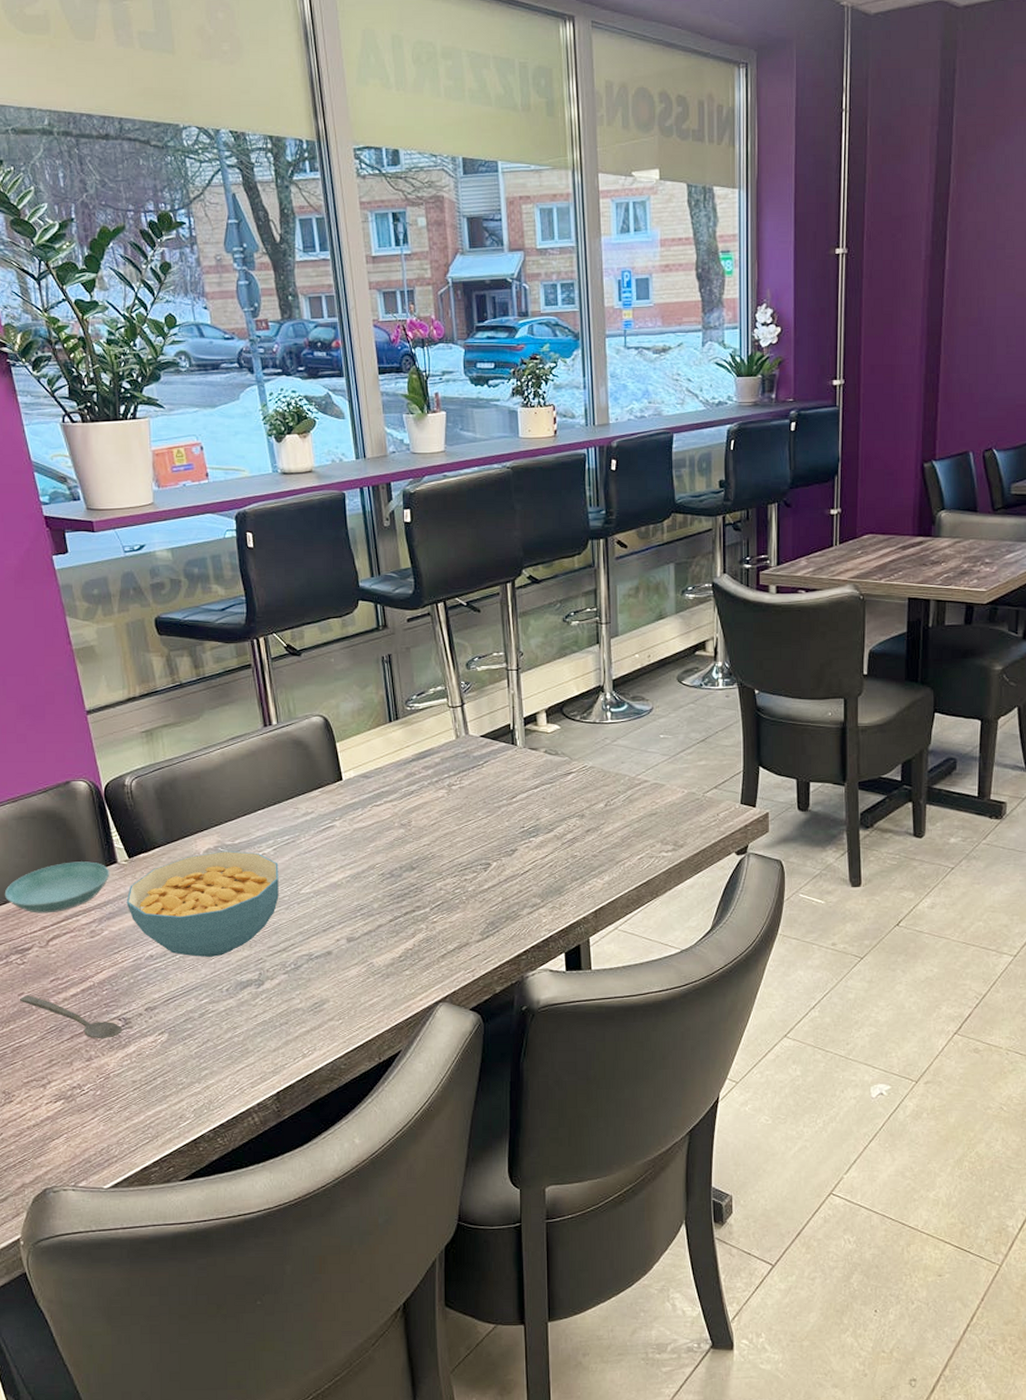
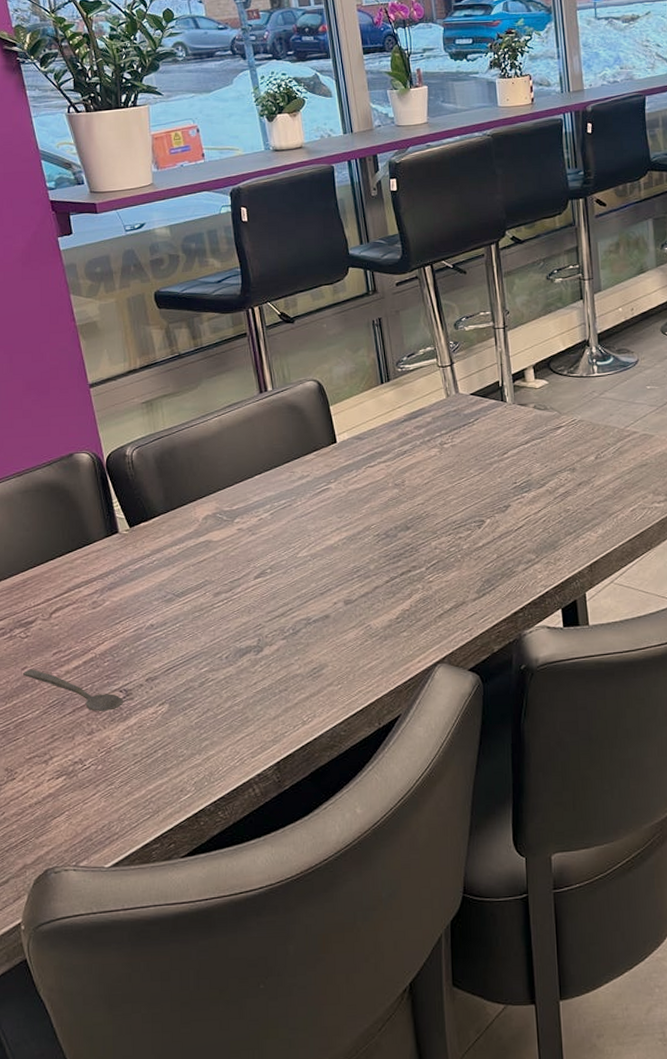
saucer: present [4,861,110,914] -> none [9,532,112,586]
cereal bowl: present [126,850,279,958] -> none [127,516,277,626]

